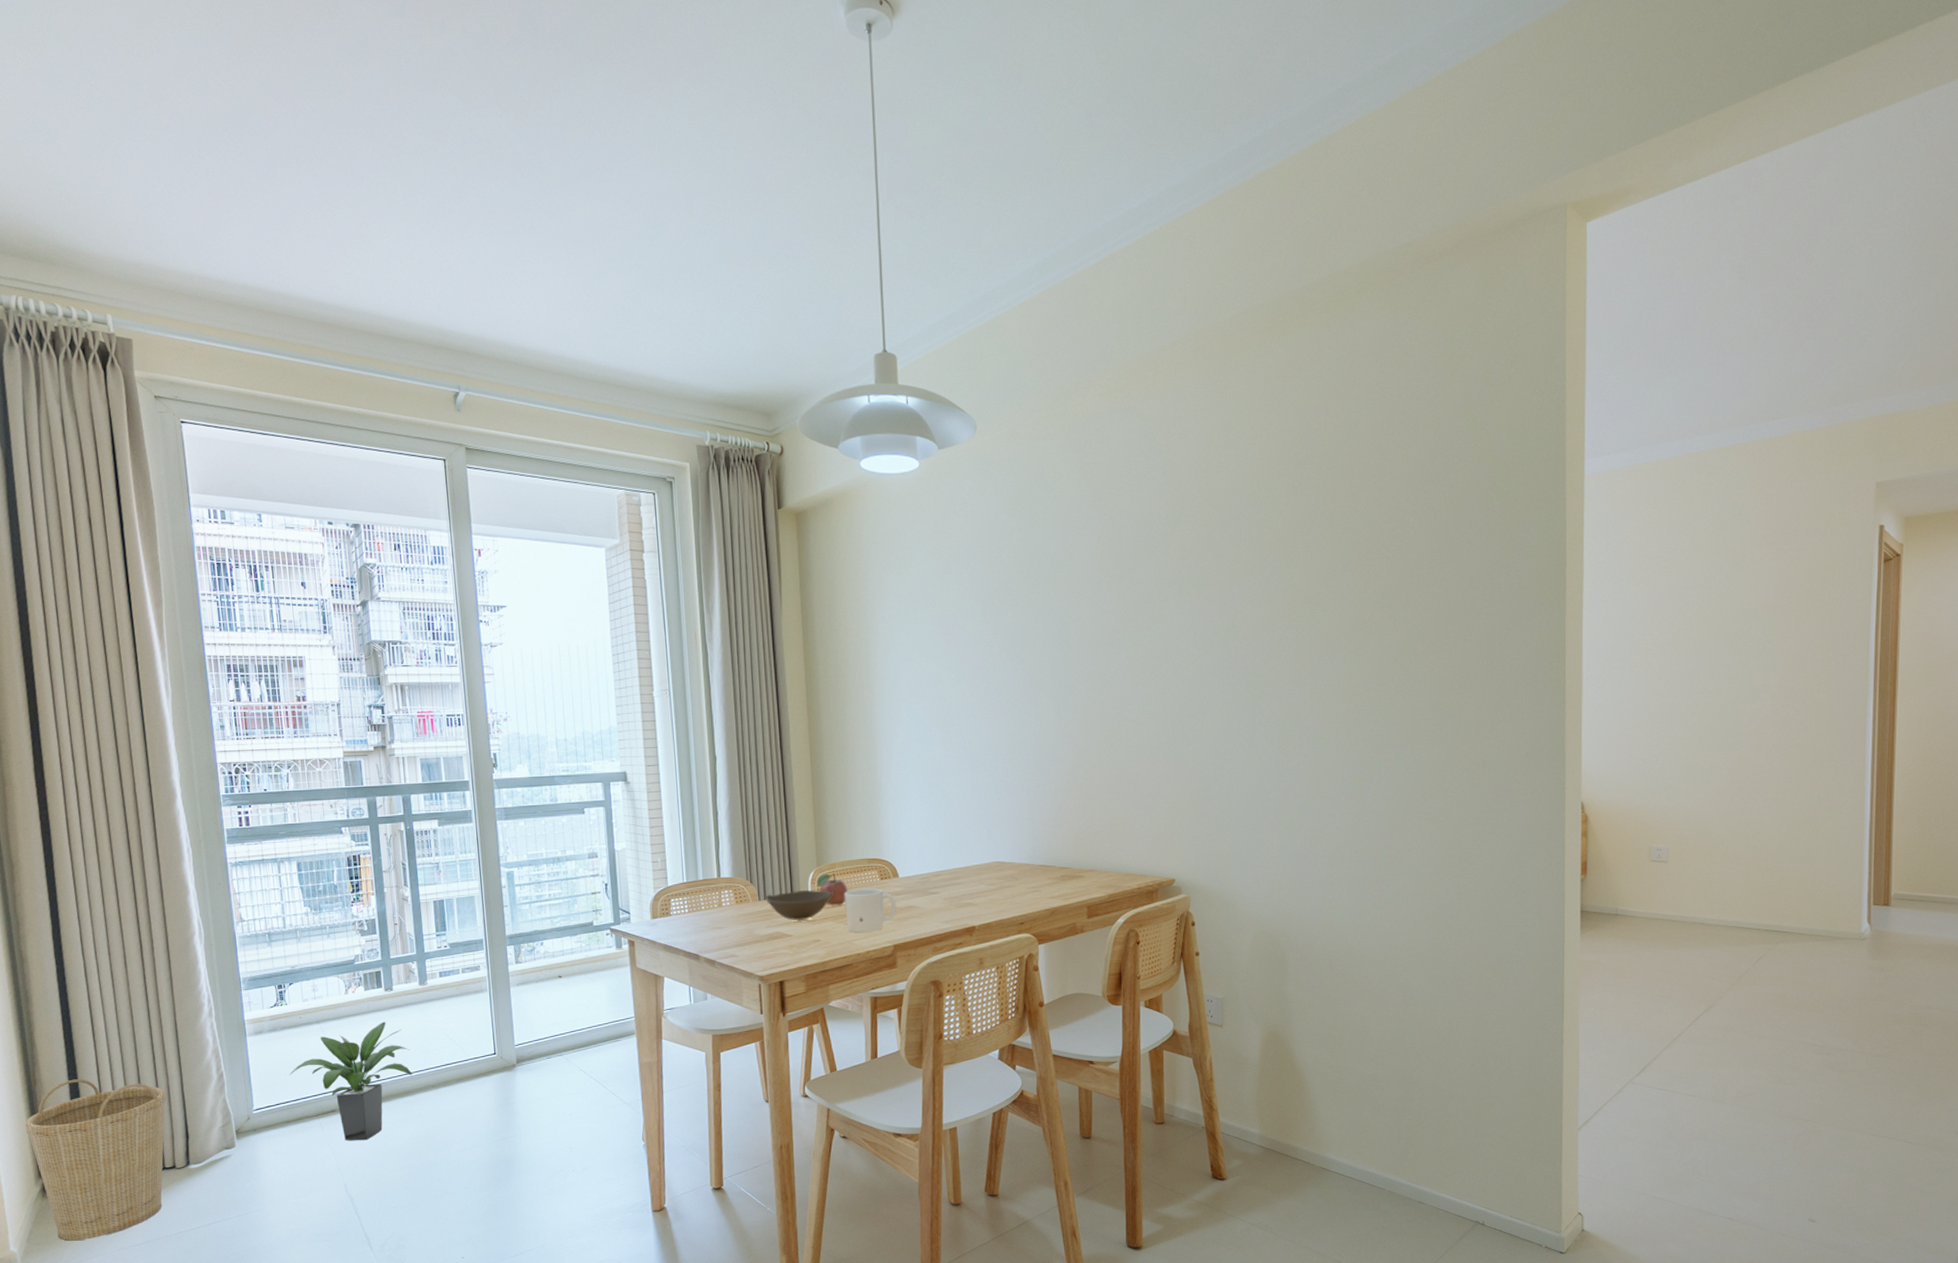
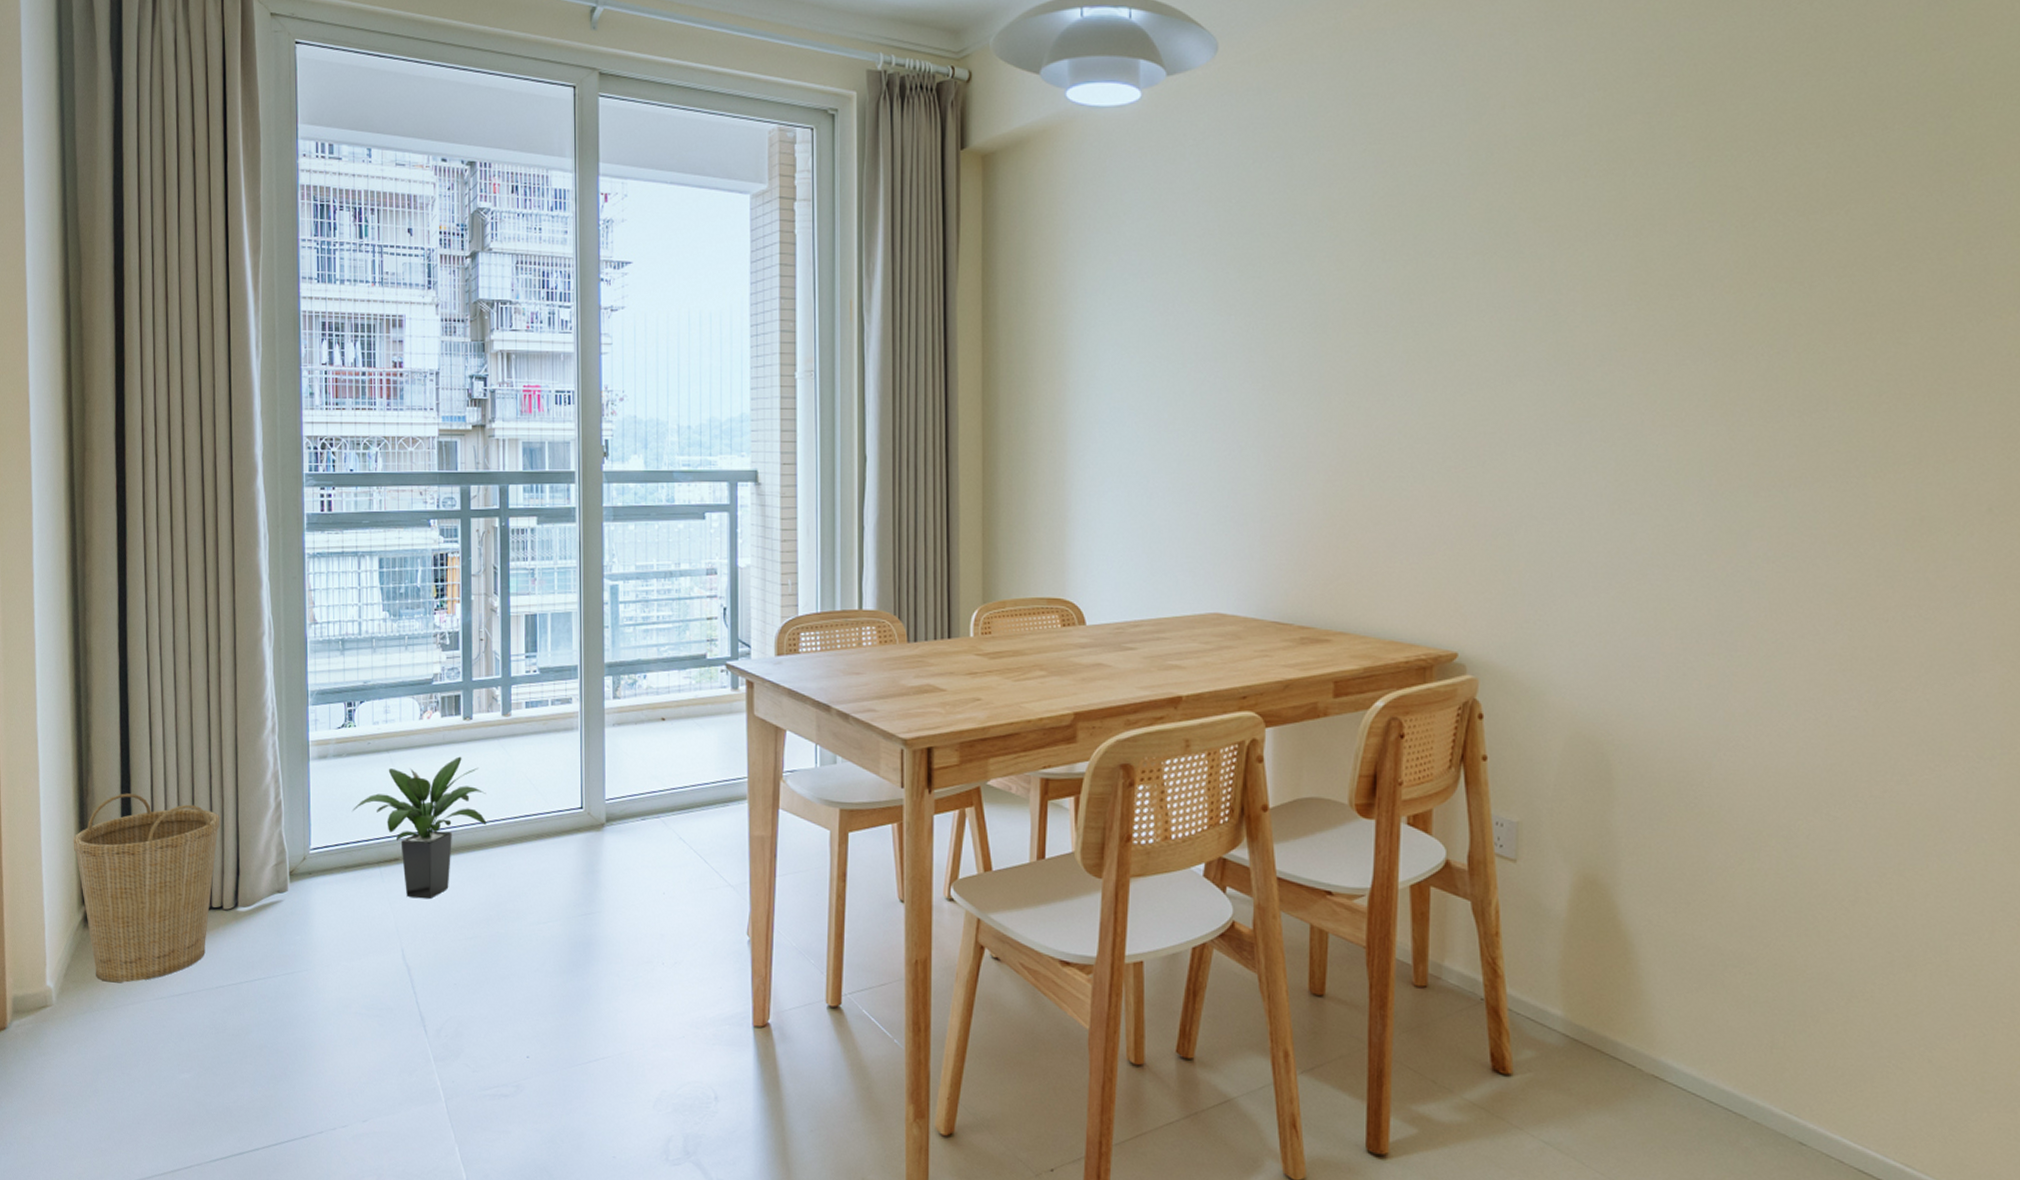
bowl: present [765,889,835,920] -> none [916,632,1003,671]
fruit: present [816,873,848,906] -> none [981,613,1019,657]
mug: present [844,888,896,933] -> none [1015,636,1080,694]

